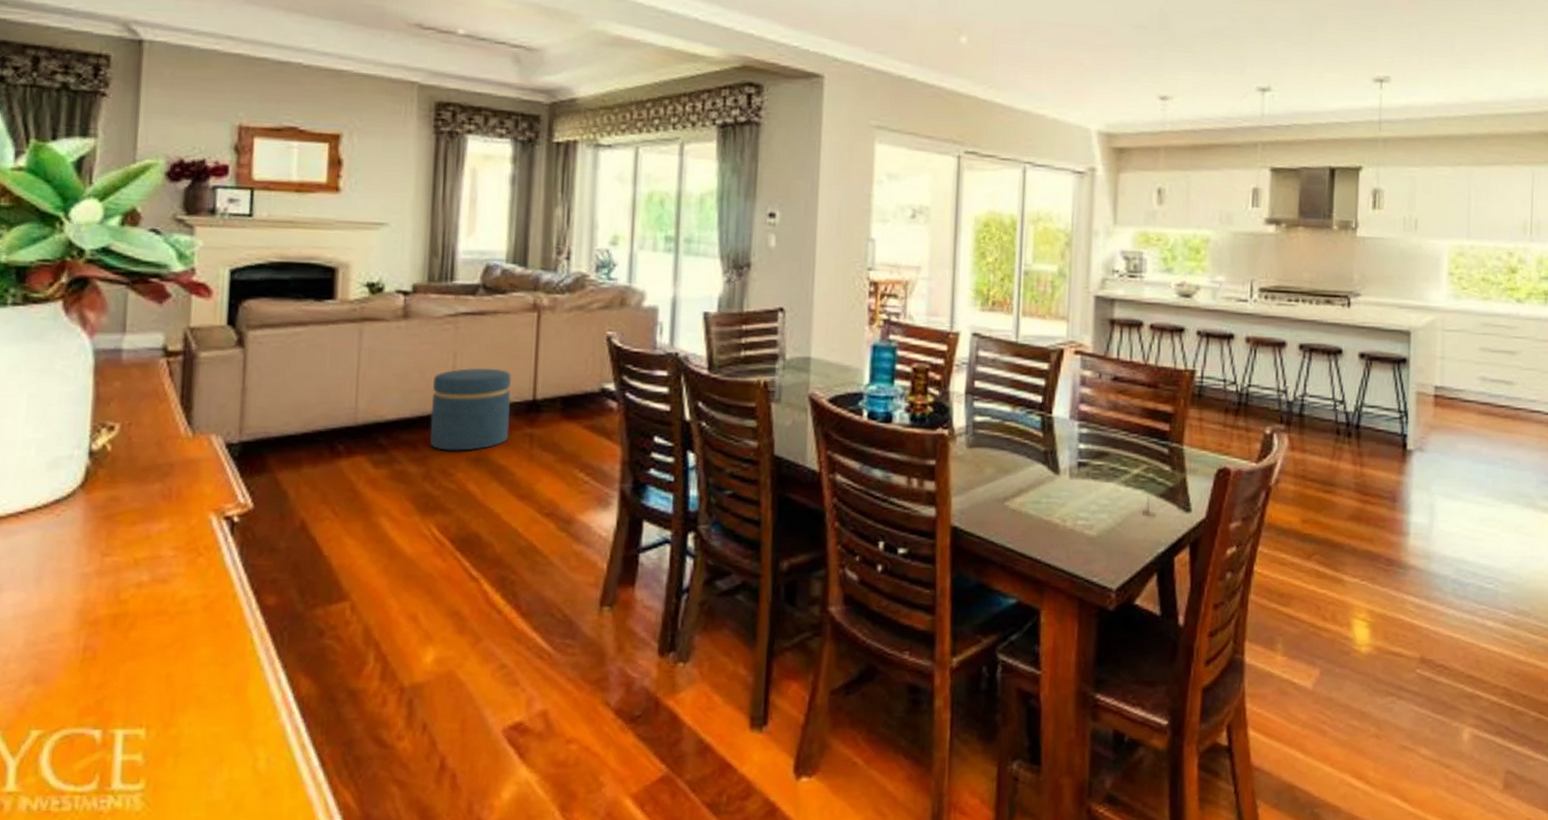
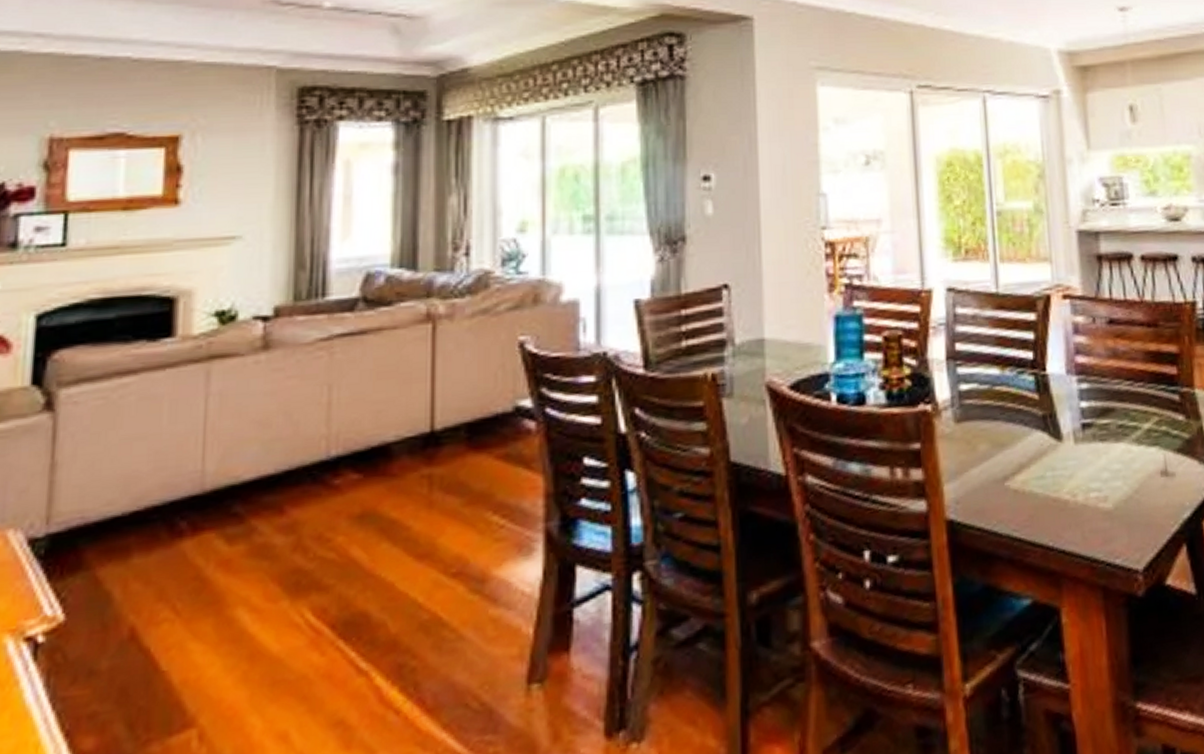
ottoman: present [430,367,511,451] -> none [300,397,402,511]

